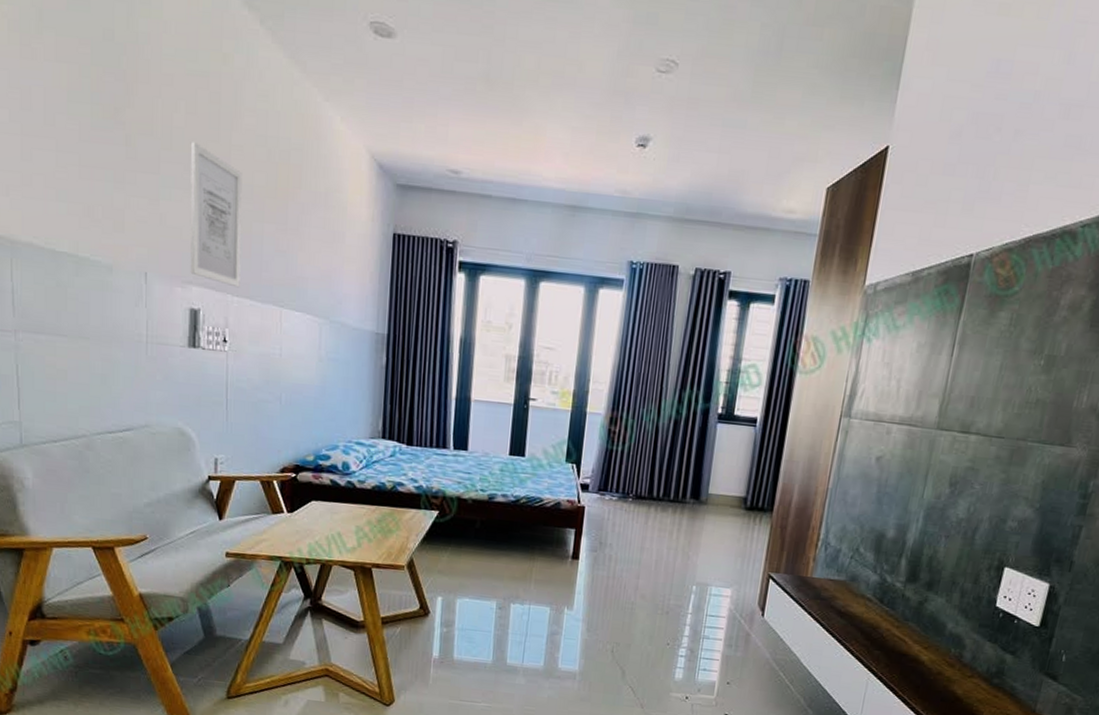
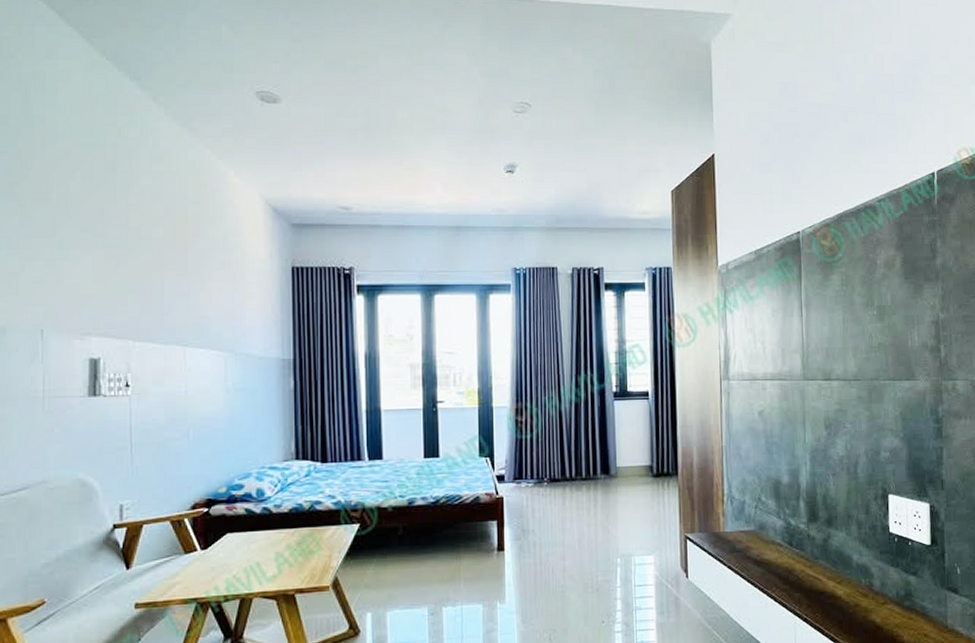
wall art: present [190,142,242,288] -> none [88,206,142,333]

